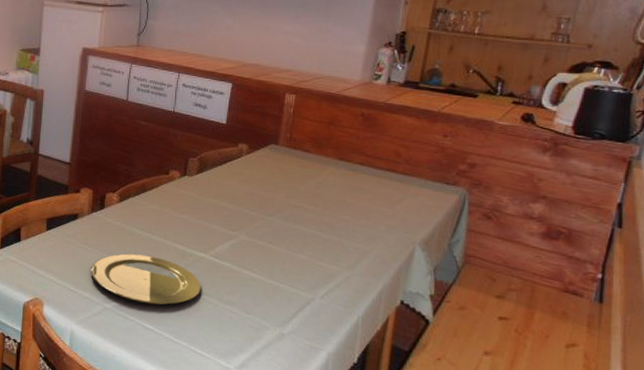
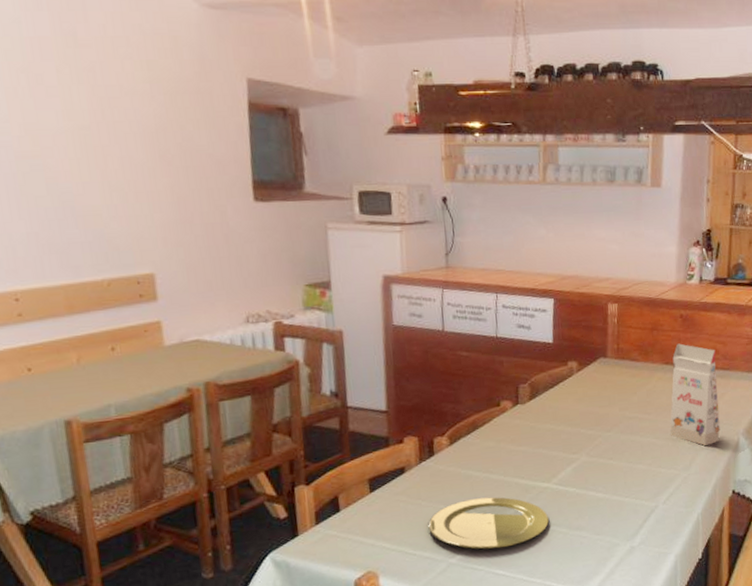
gift box: none [336,141,397,249] -> present [669,343,721,447]

